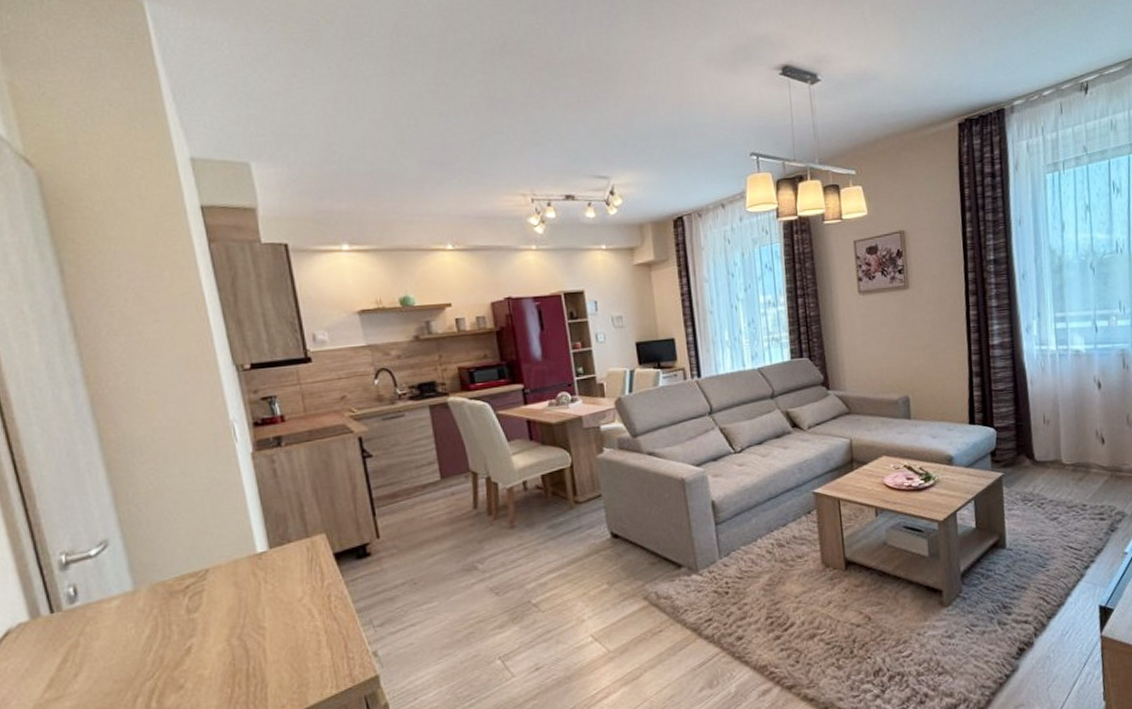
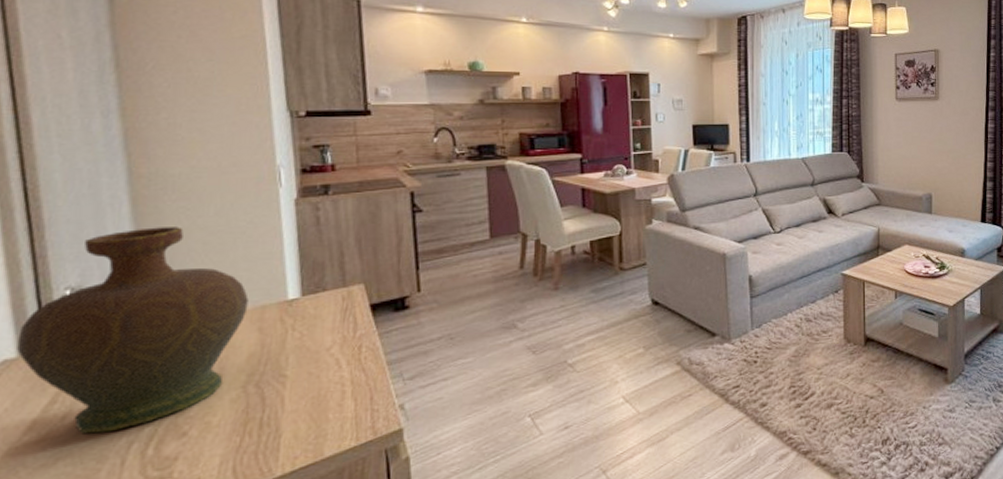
decorative vase: none [27,488,222,690] -> present [17,227,249,434]

